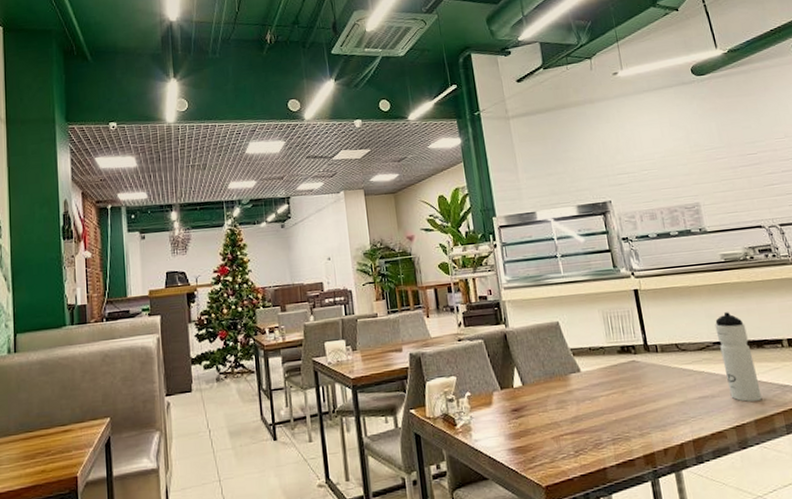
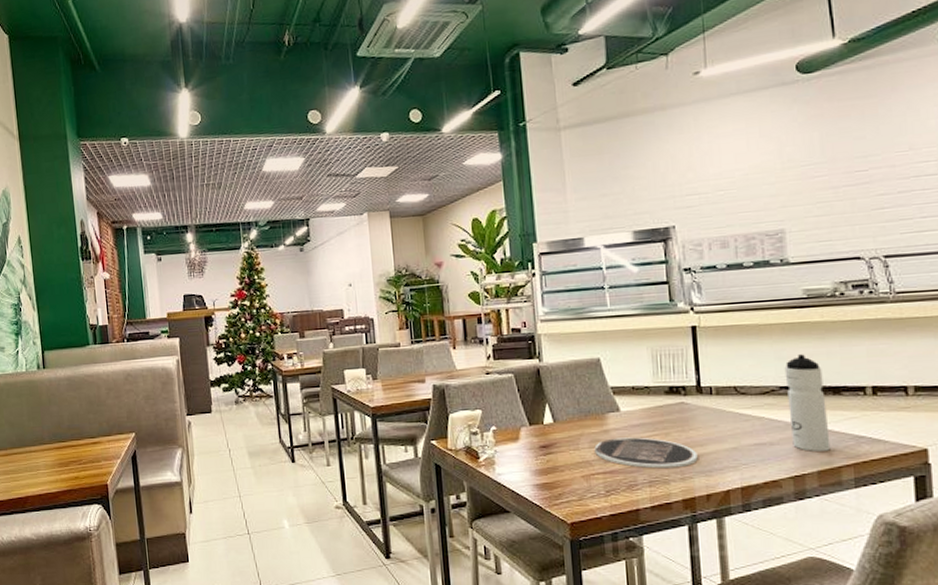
plate: none [561,396,653,427] -> present [594,437,698,469]

